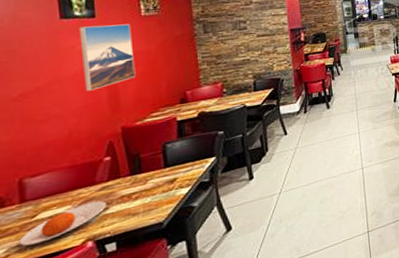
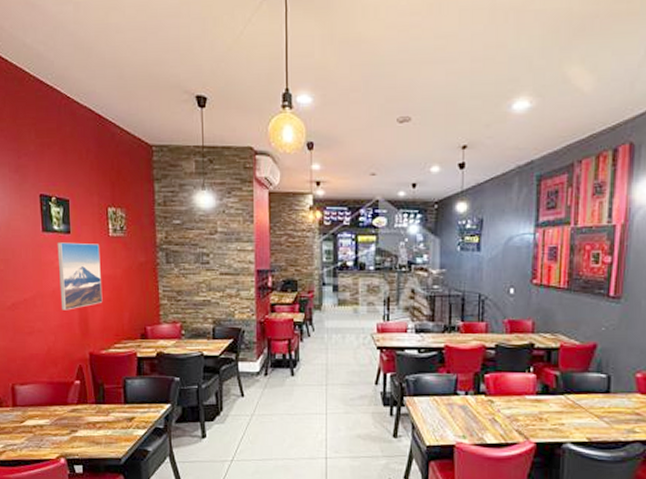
plate: present [19,200,107,247] -> none [12,421,76,448]

